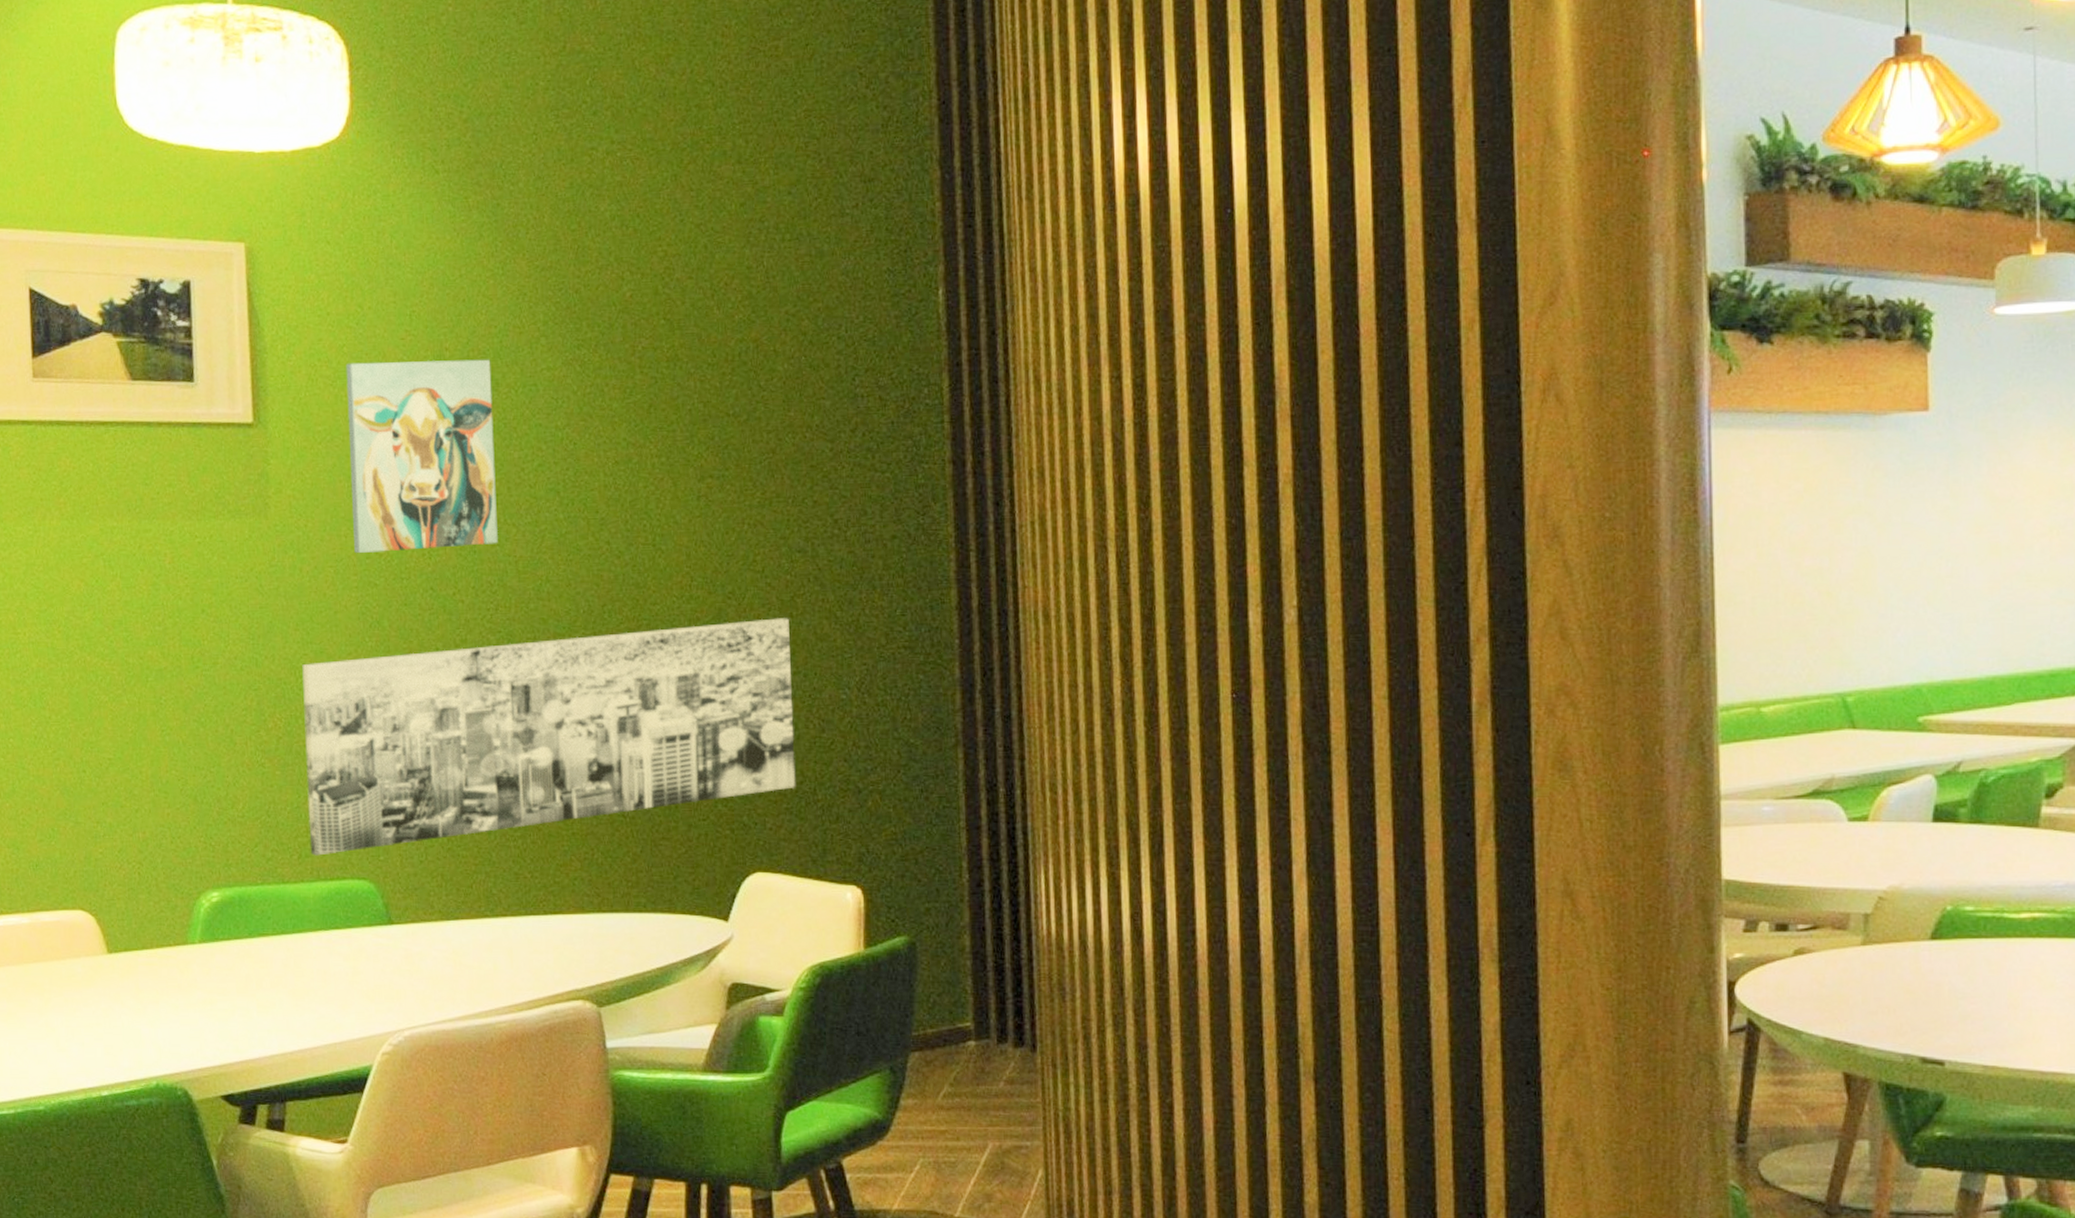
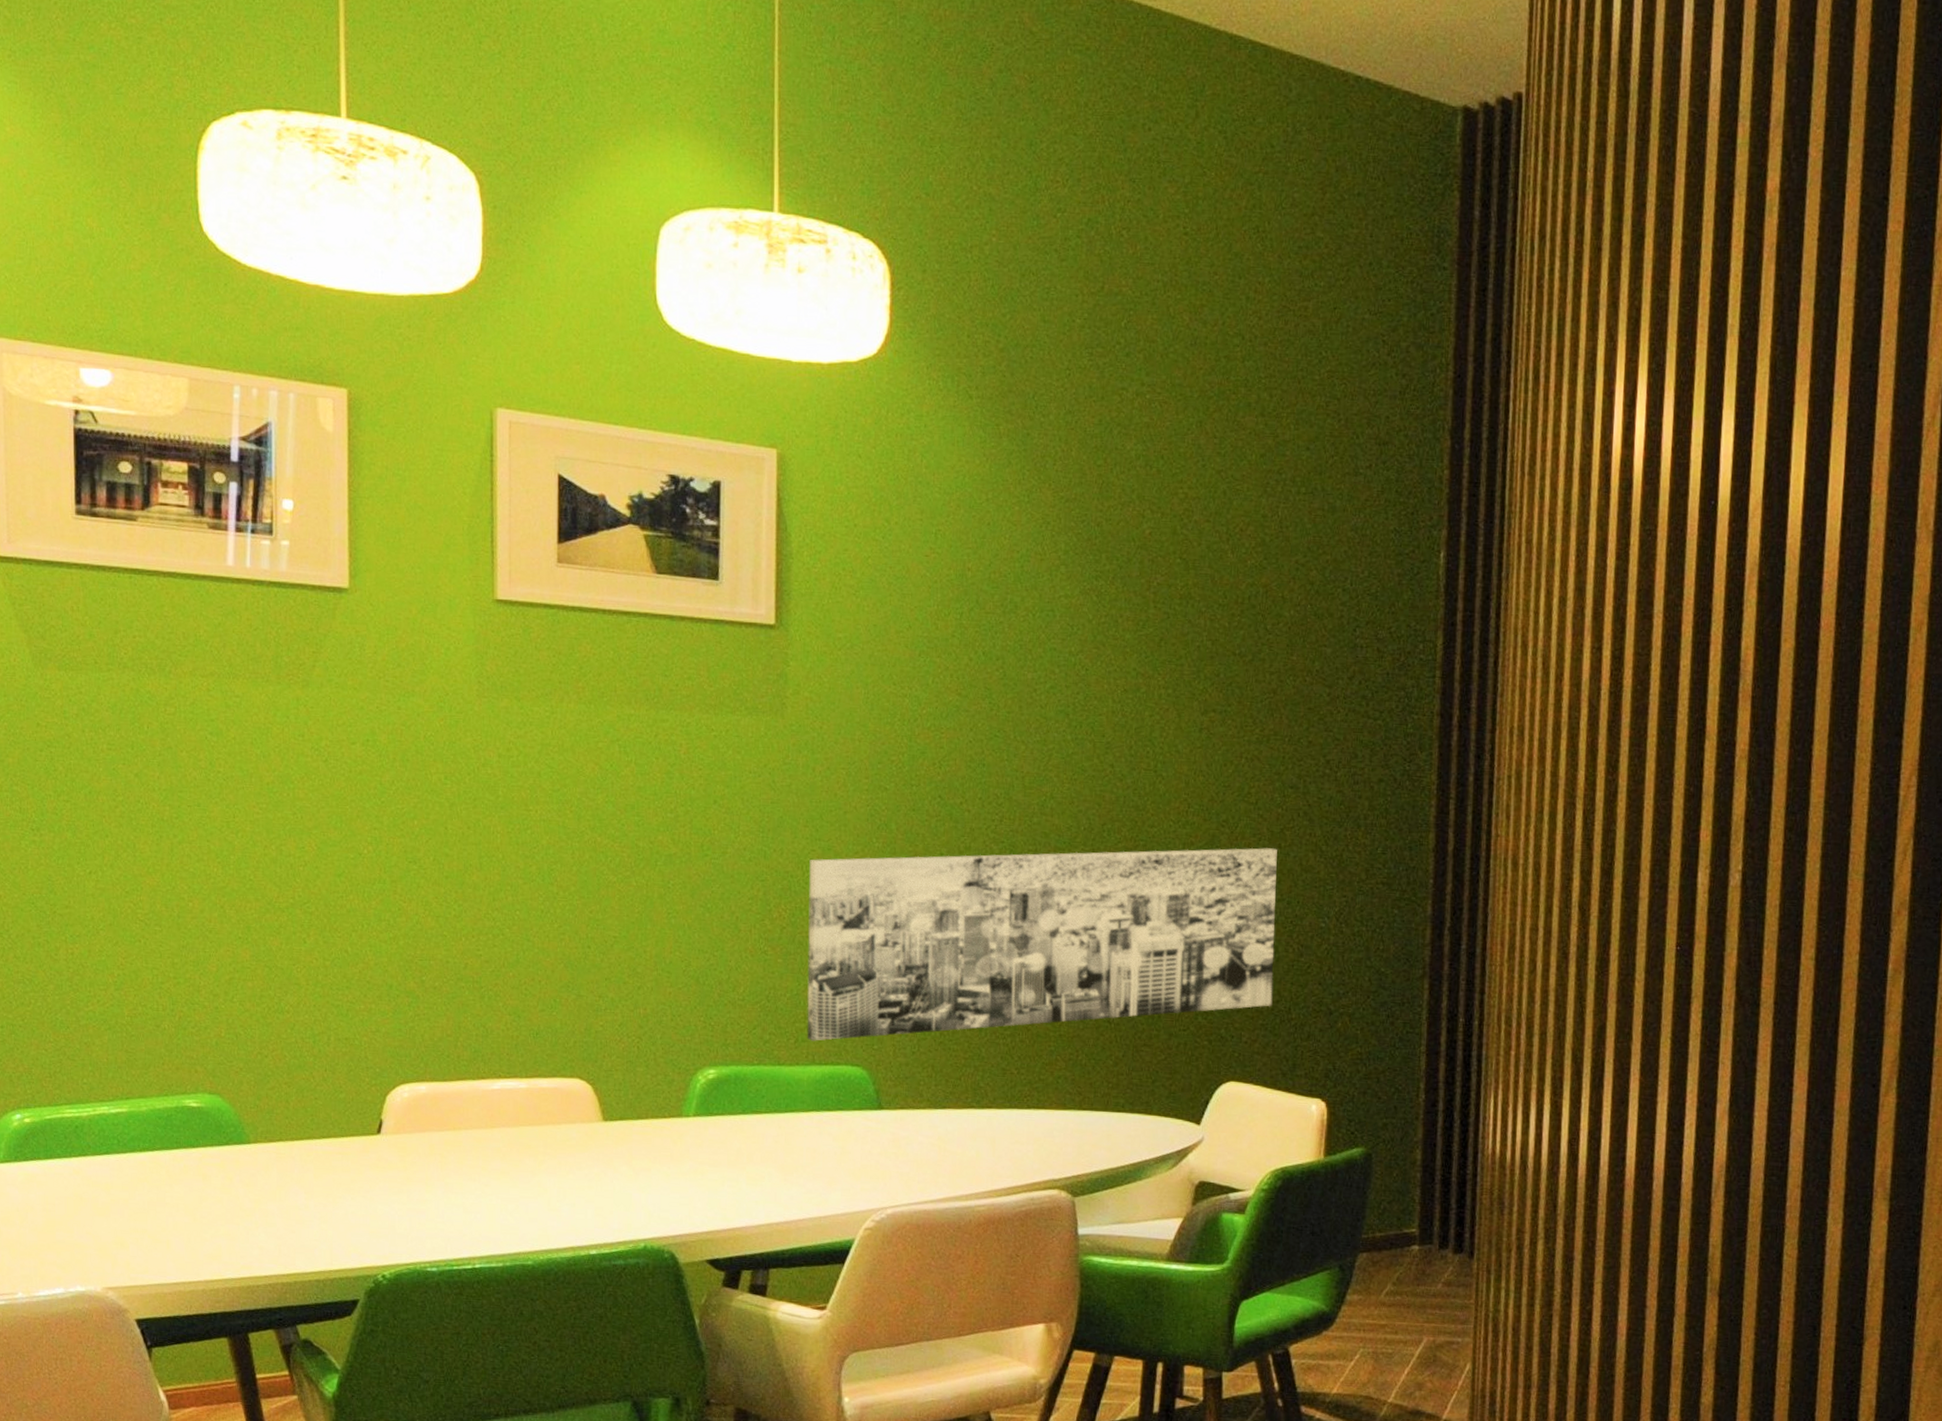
wall art: present [346,359,498,553] -> none [867,574,1011,759]

